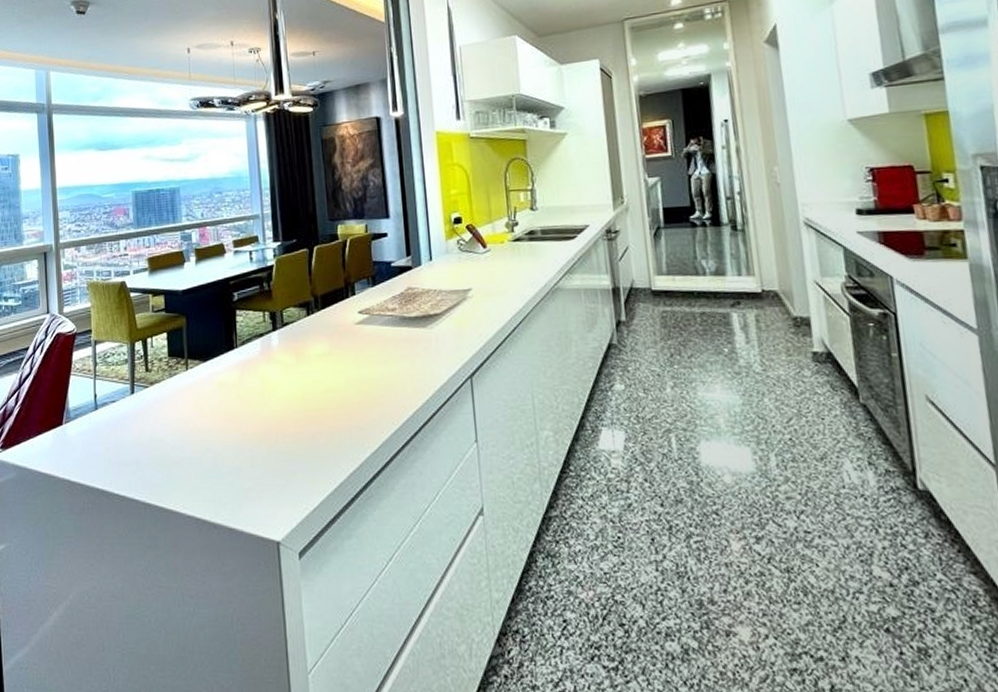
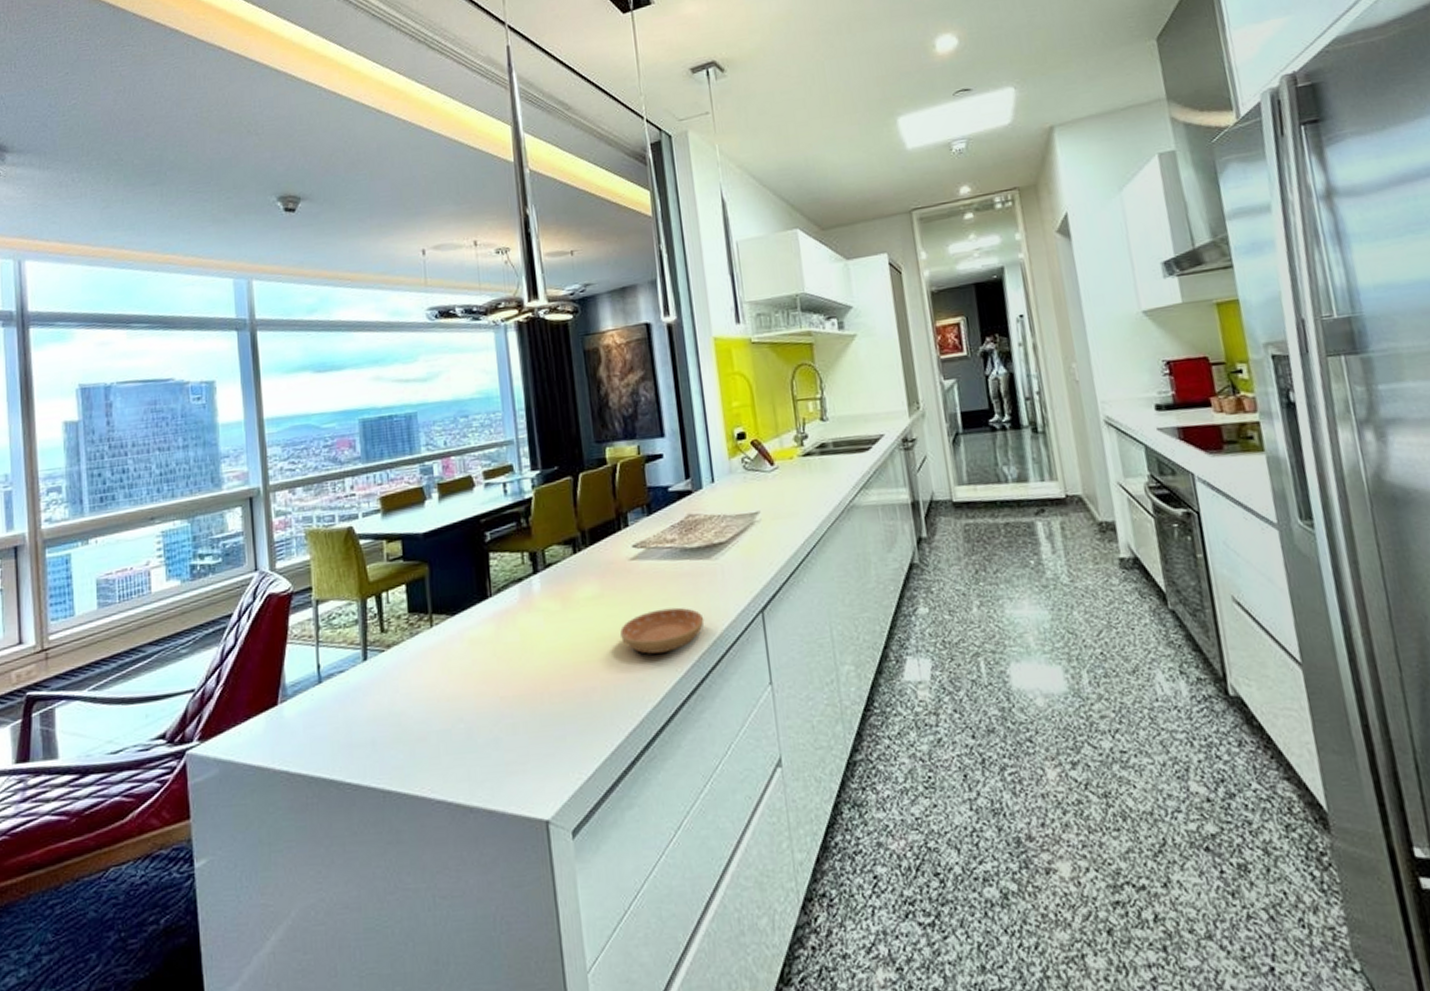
saucer: none [345,368,419,407] -> present [620,607,705,654]

